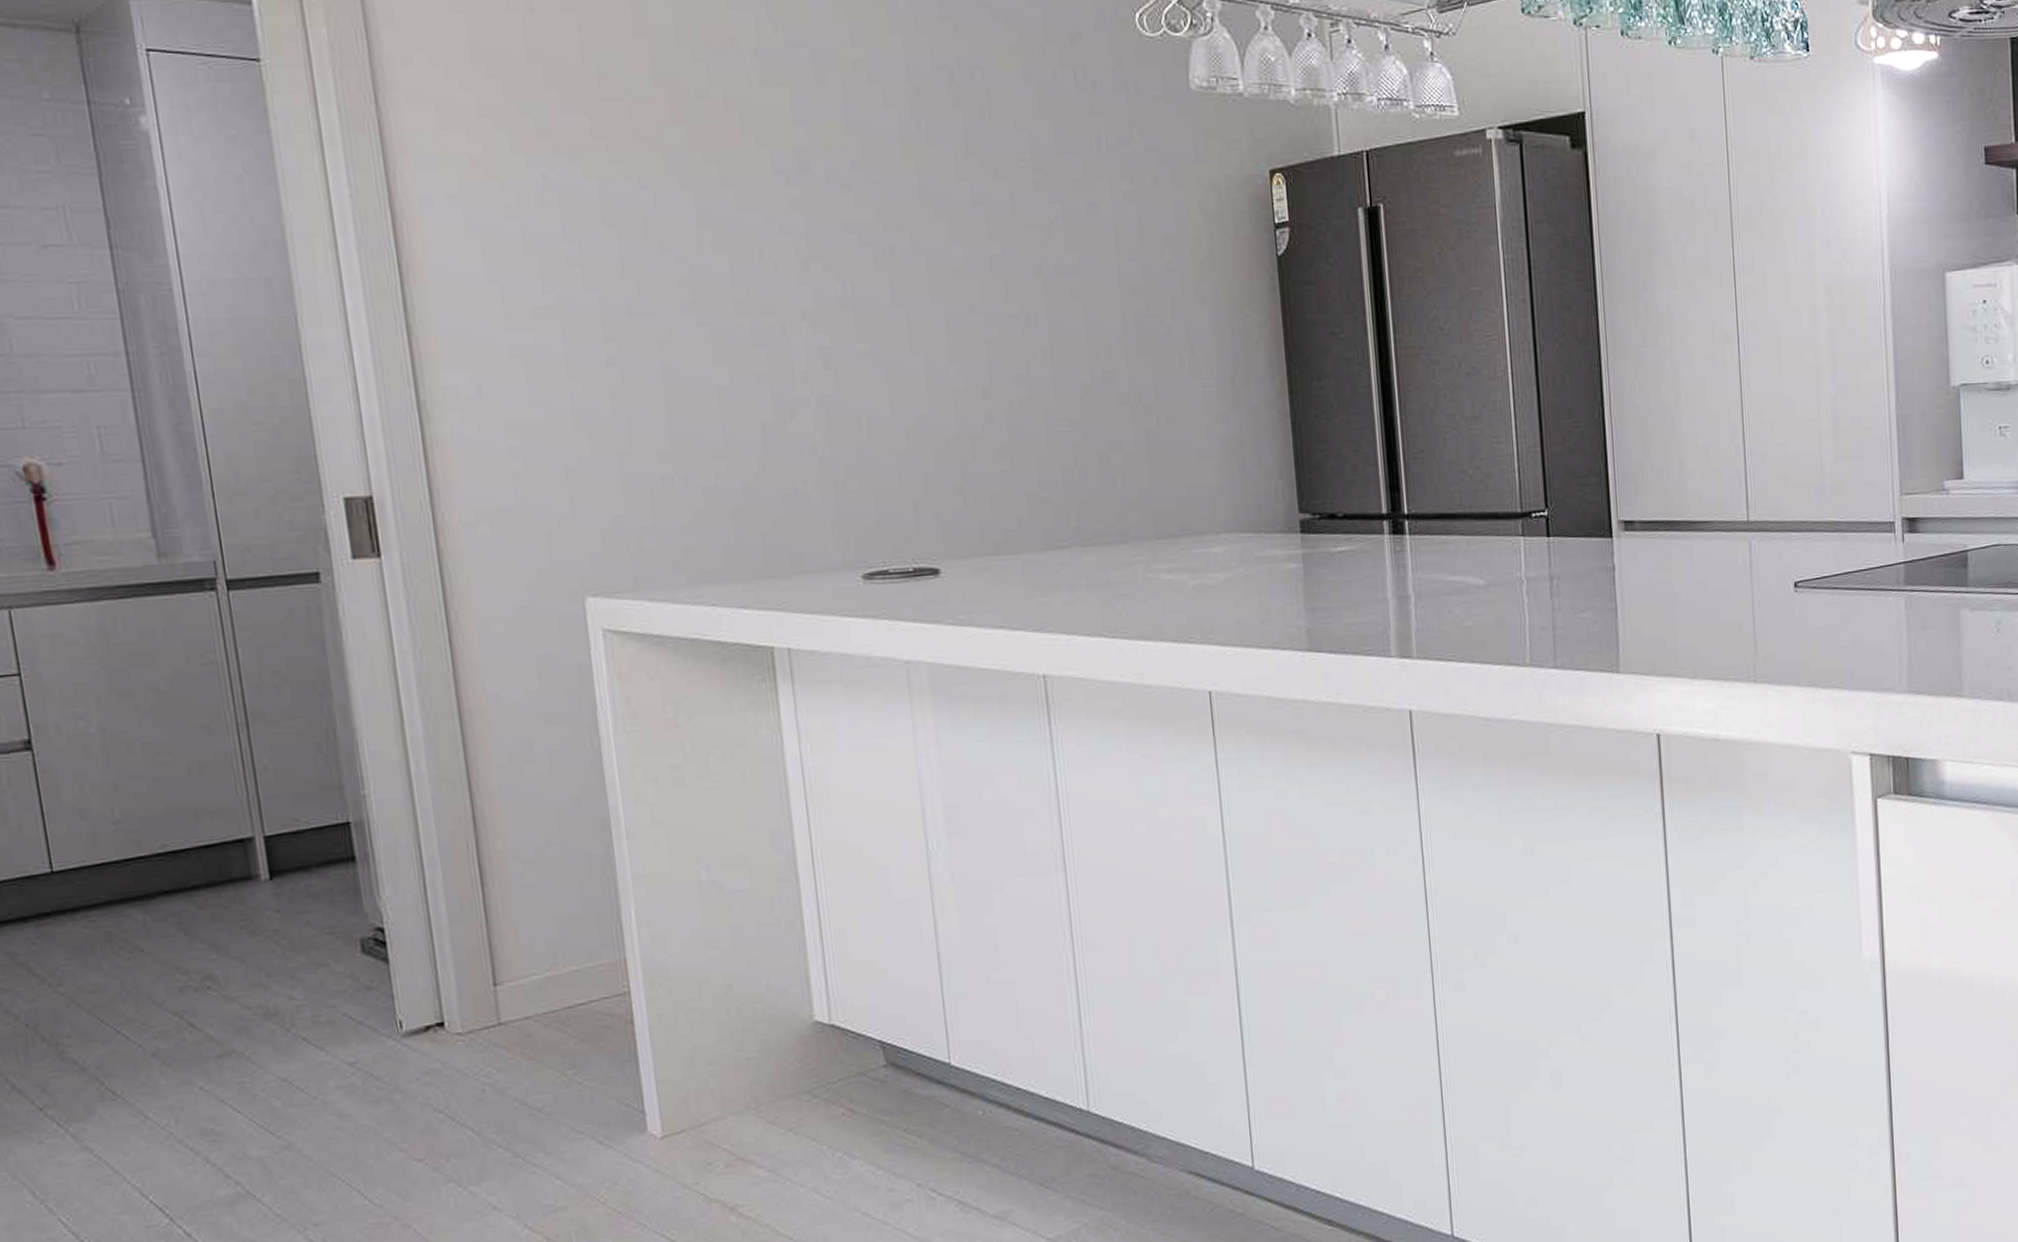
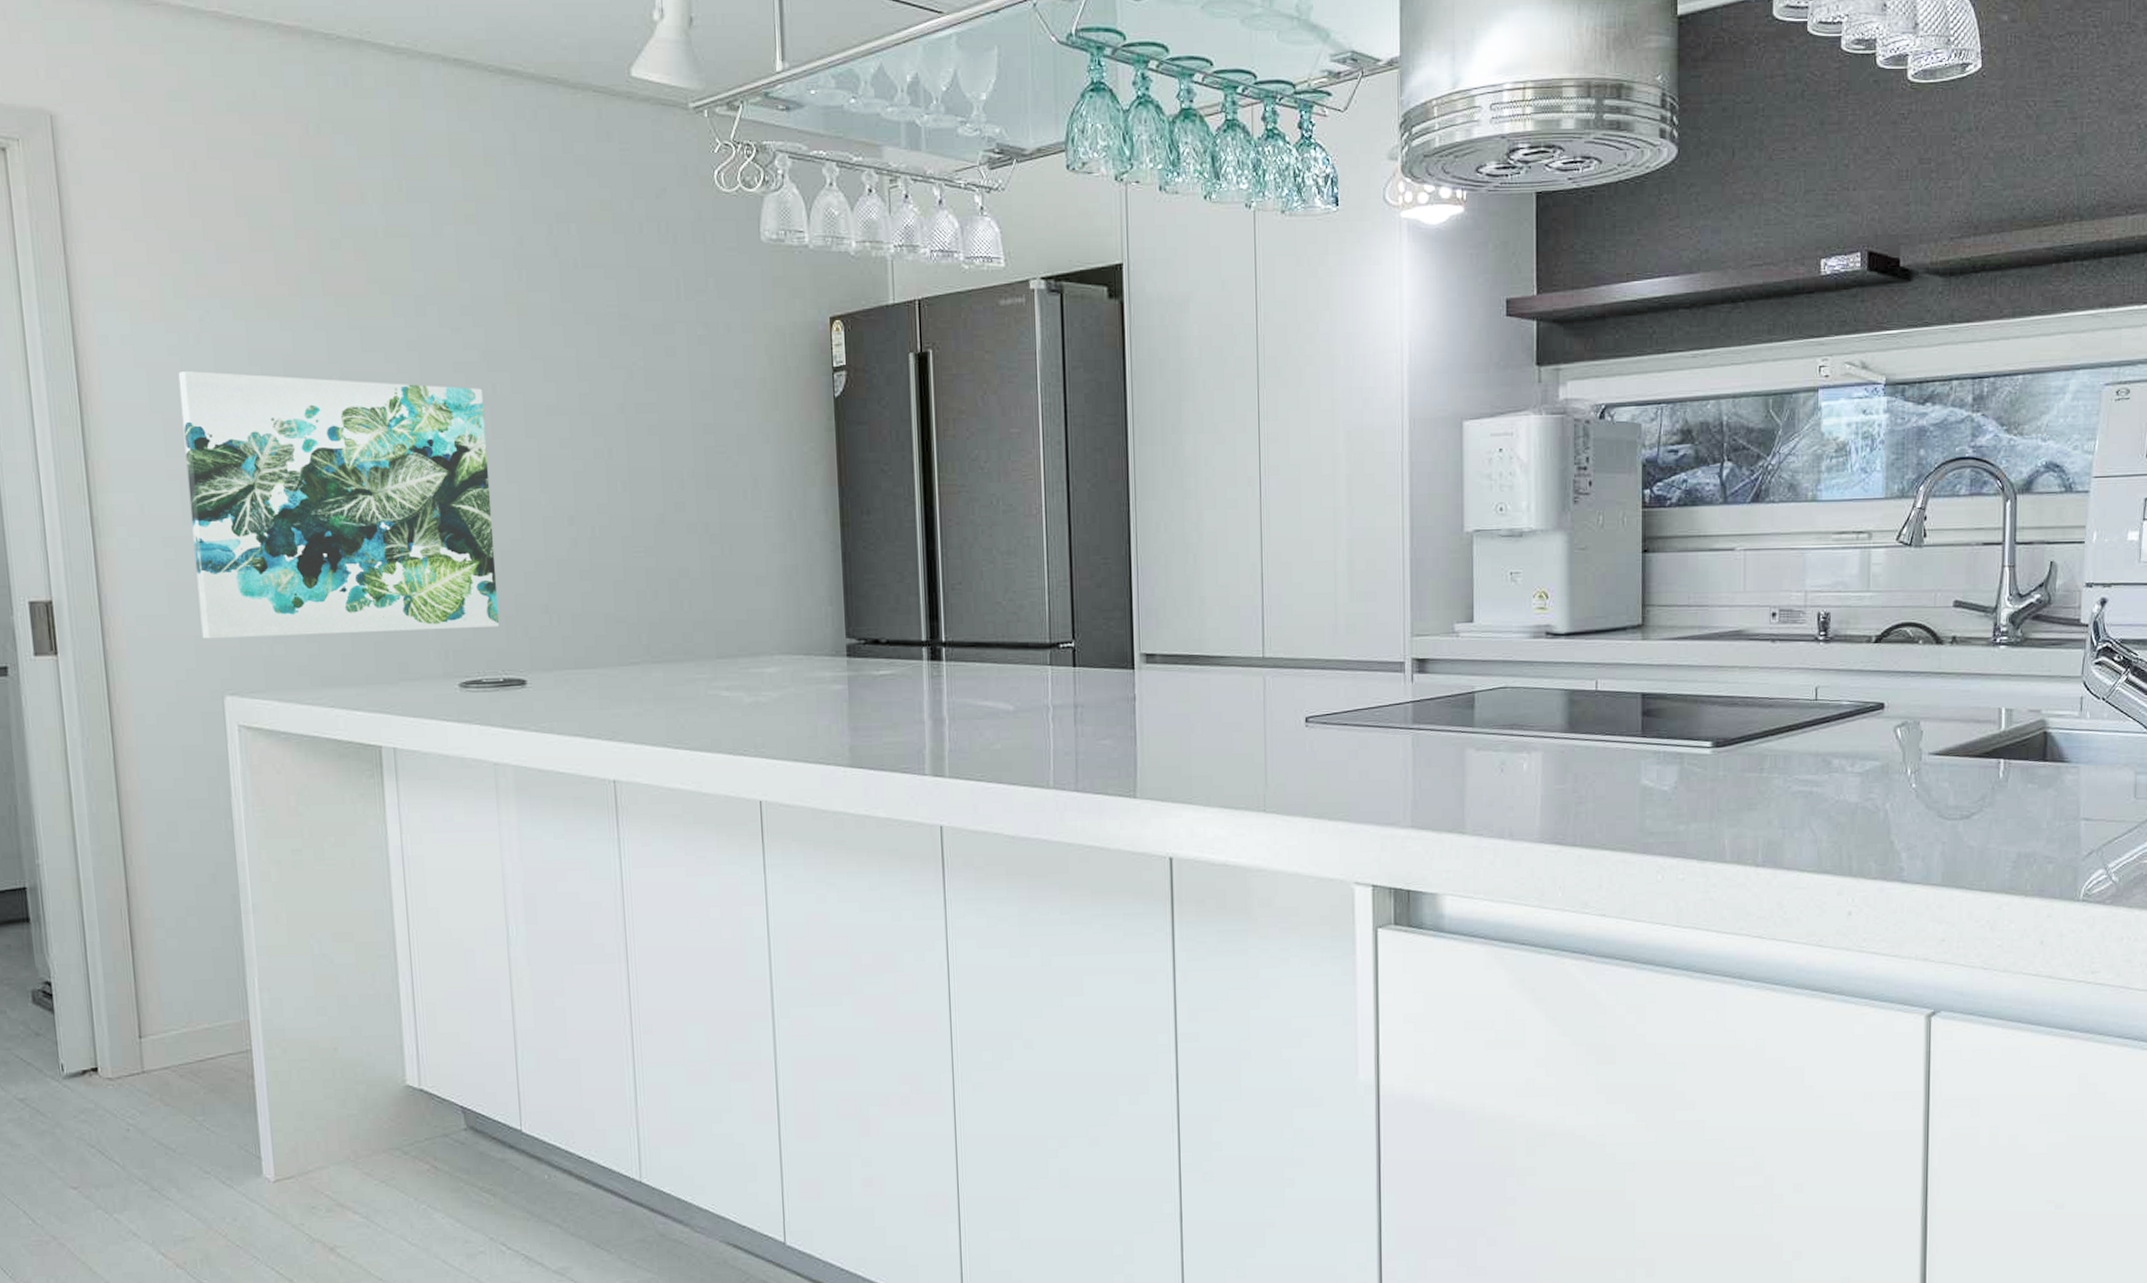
wall art: none [518,234,907,535] -> present [178,370,500,639]

